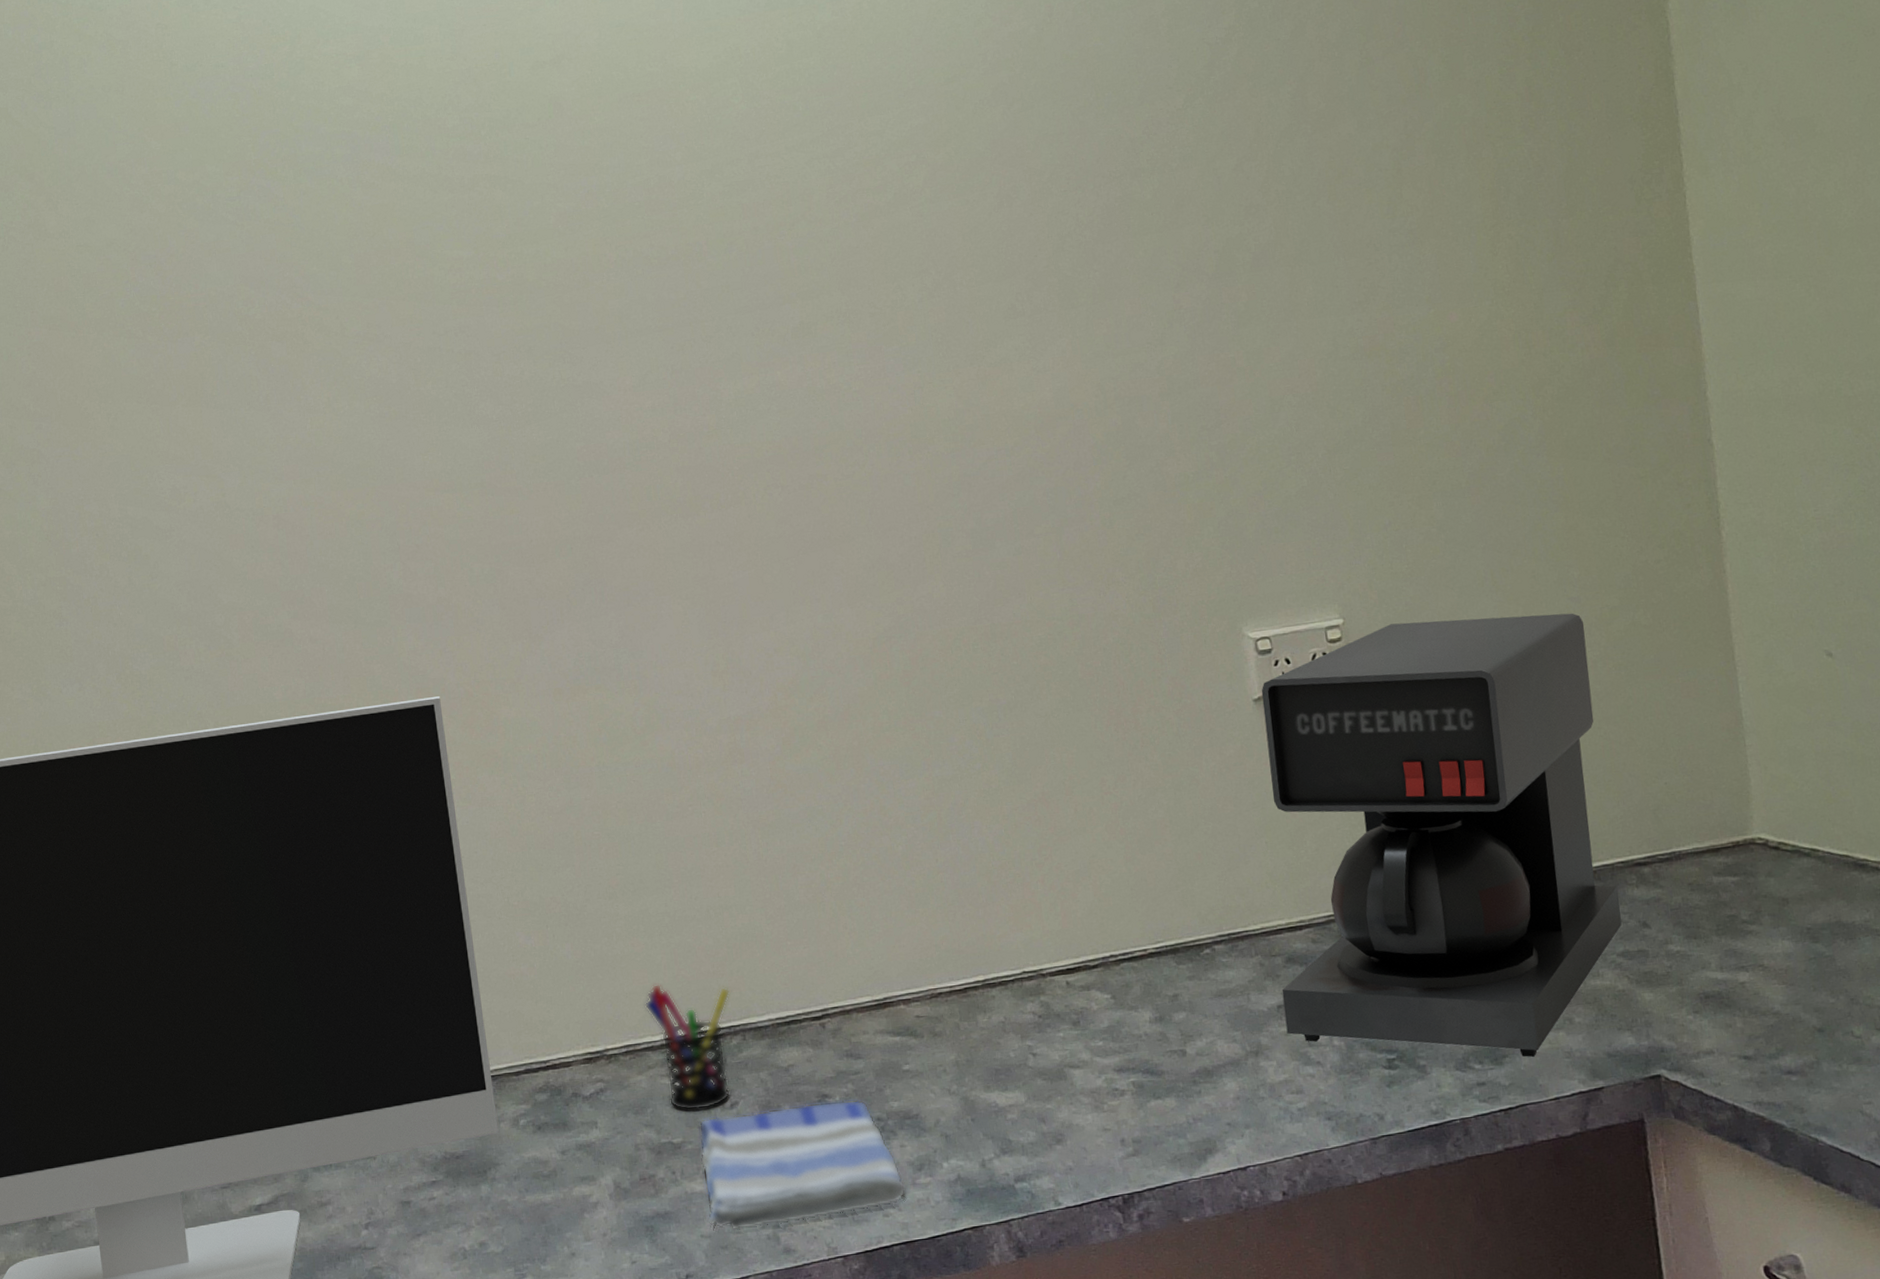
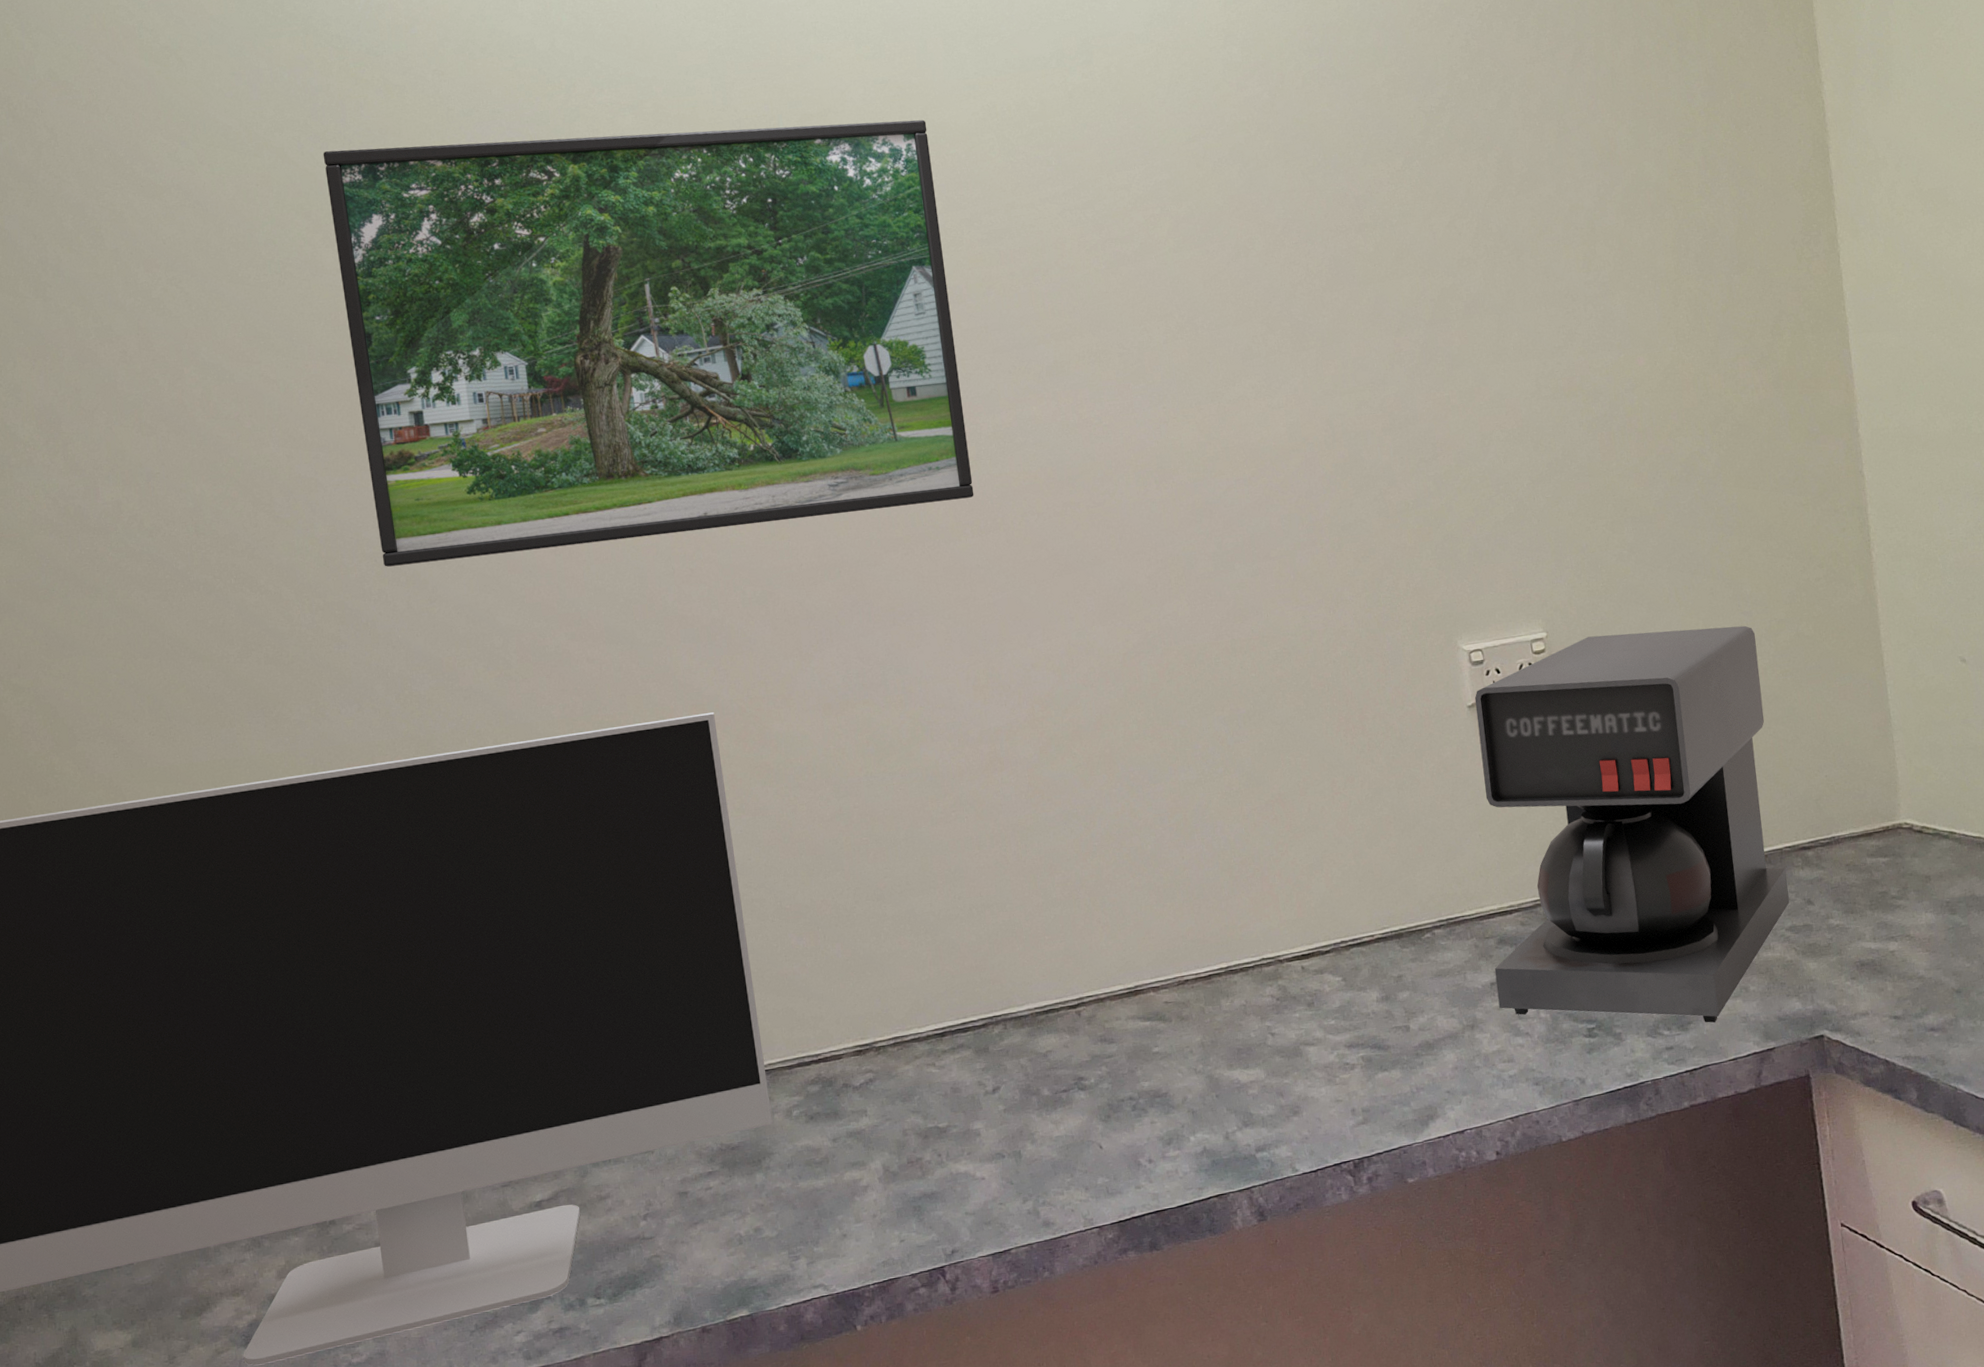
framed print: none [46,64,714,542] -> present [323,119,974,567]
pen holder: present [644,983,731,1111] -> none [911,978,993,1097]
dish towel: present [698,1099,906,1232] -> none [963,1081,1157,1208]

